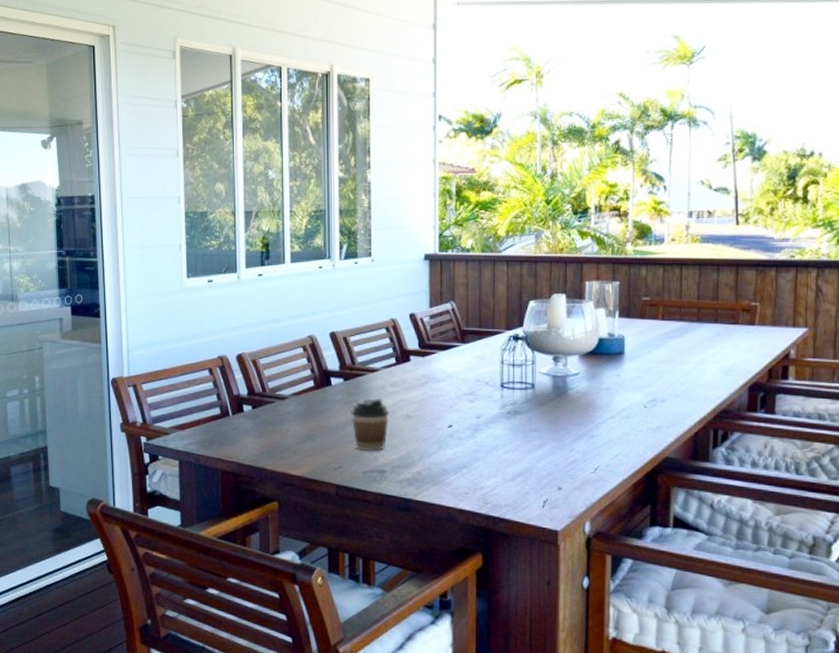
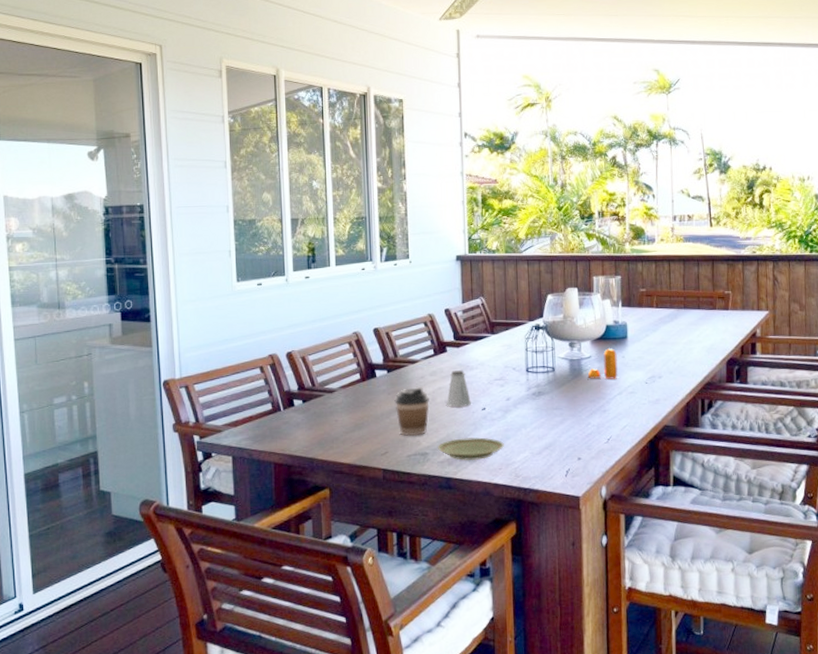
plate: none [397,457,472,483] -> present [438,437,504,461]
saltshaker: none [408,382,436,422] -> present [447,370,471,407]
pepper shaker: none [573,365,611,401] -> present [587,348,618,380]

